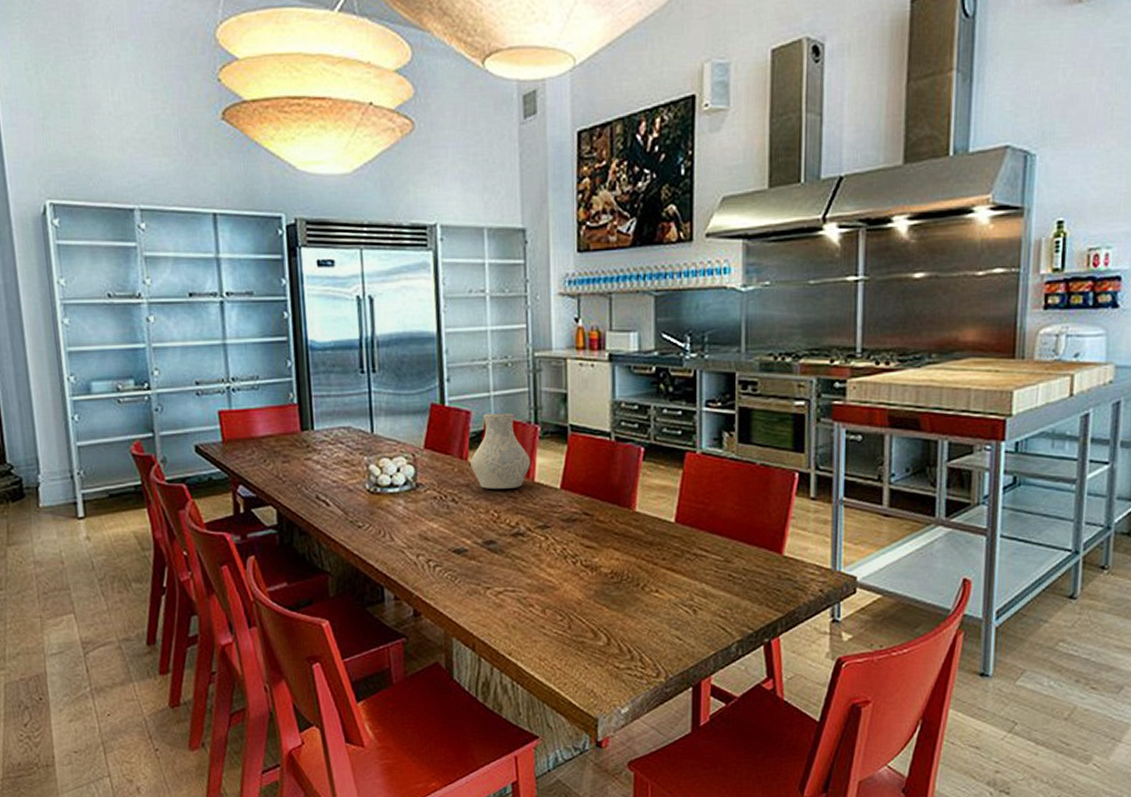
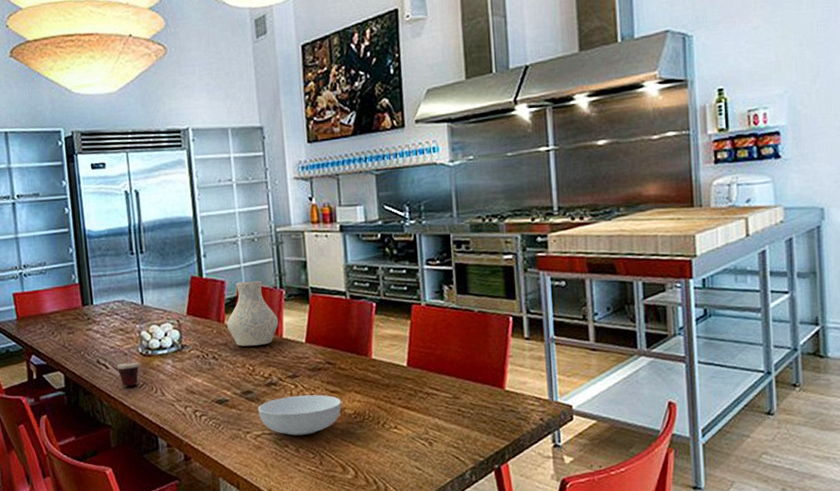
cup: none [339,482,366,528] -> present [116,346,139,387]
serving bowl: none [500,548,598,594] -> present [257,394,342,436]

